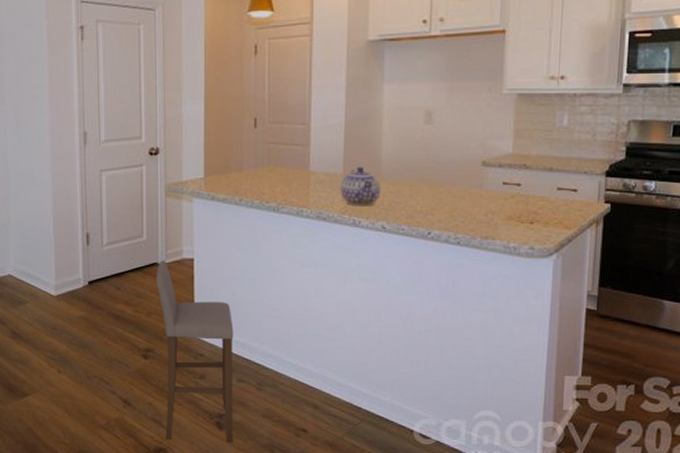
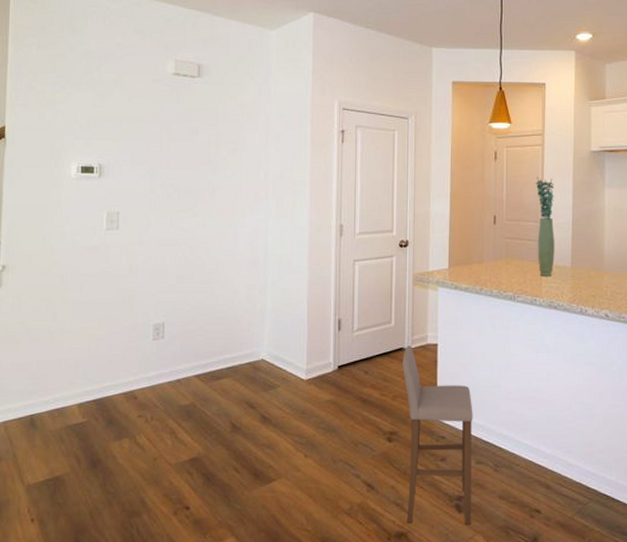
vase: none [302,73,324,186] -> present [535,177,555,277]
teapot: present [340,166,381,207] -> none [569,260,604,297]

